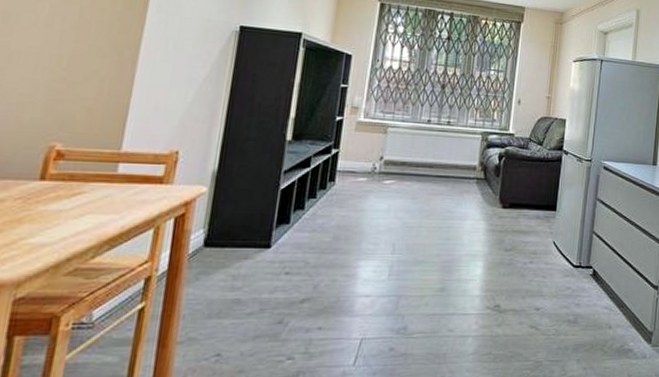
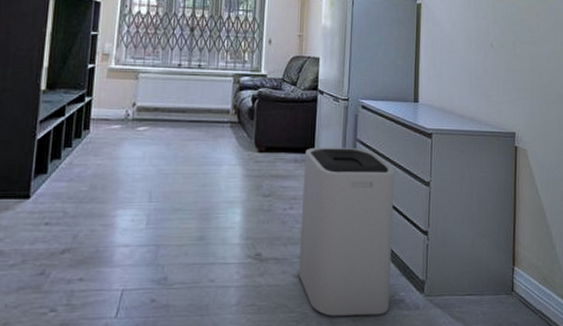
trash can: none [534,205,631,365] -> present [298,147,394,317]

